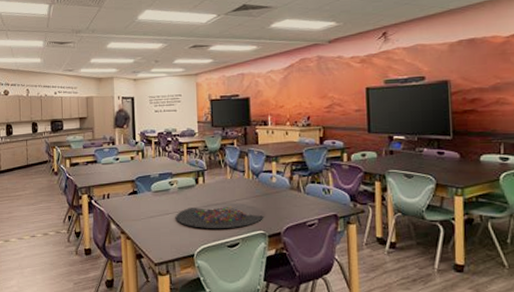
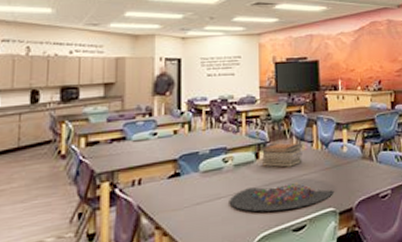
book stack: none [198,171,236,193] -> present [259,143,303,168]

